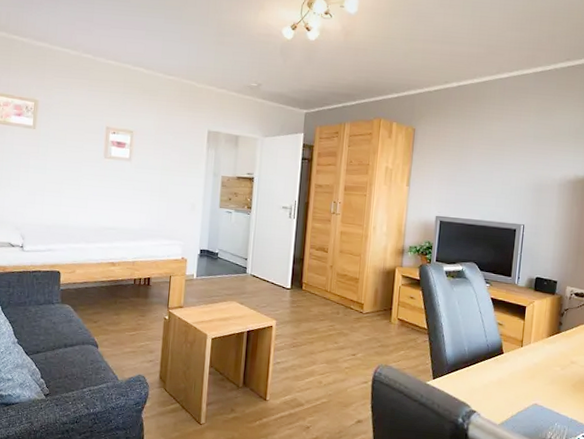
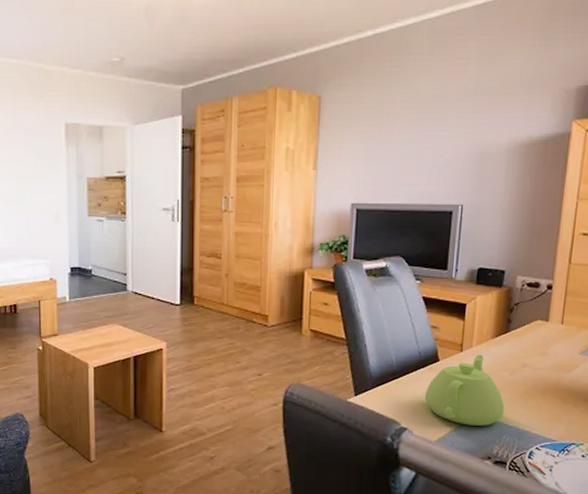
teapot: none [490,350,557,414] -> present [424,354,505,426]

